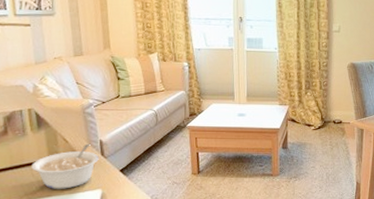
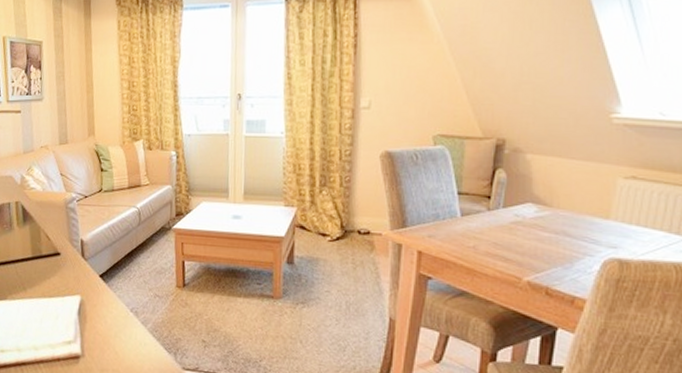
legume: present [31,143,99,189] -> none [16,242,80,292]

